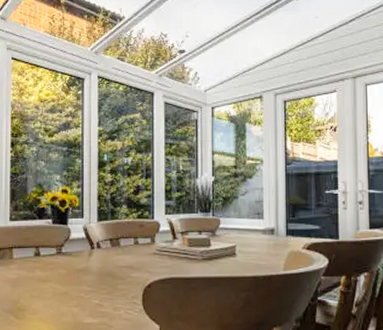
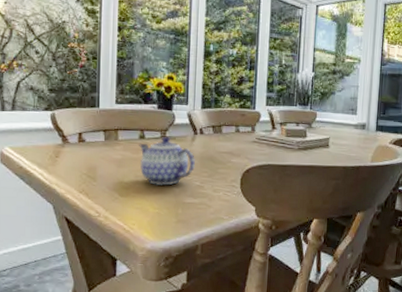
teapot: none [34,253,94,306] -> present [139,137,196,186]

